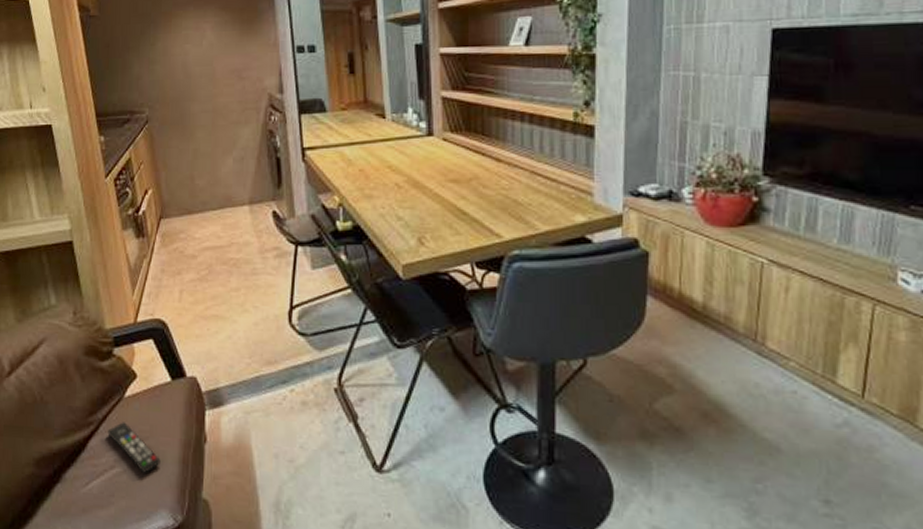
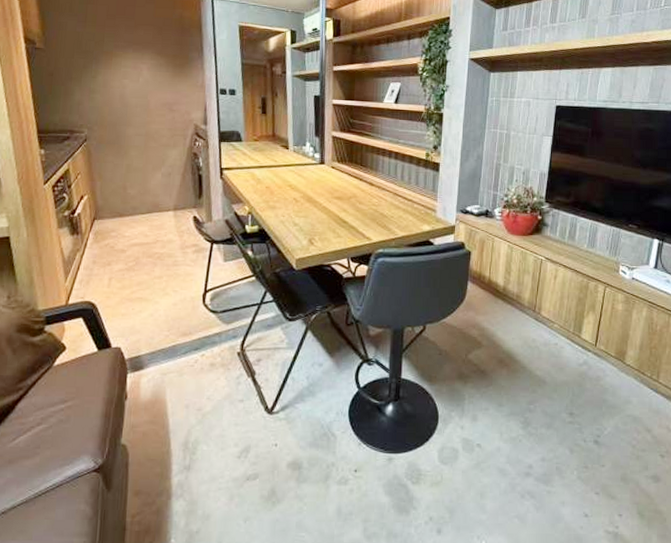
remote control: present [107,422,161,475] -> none [36,386,85,428]

